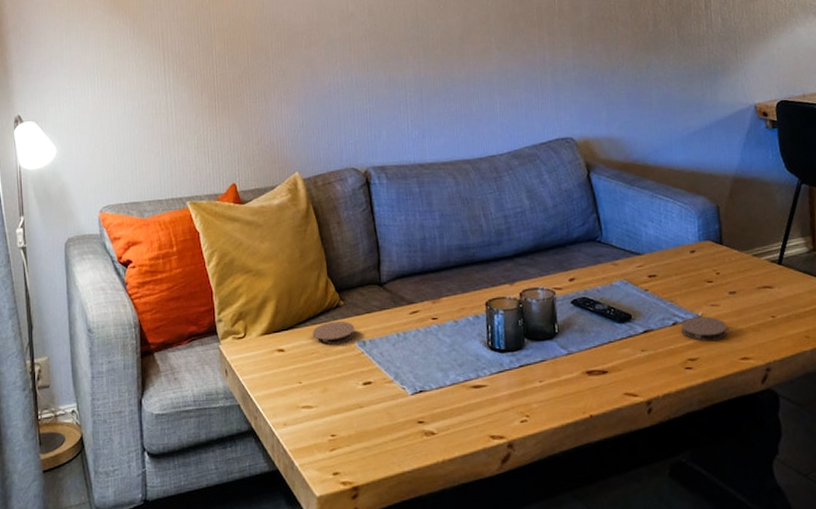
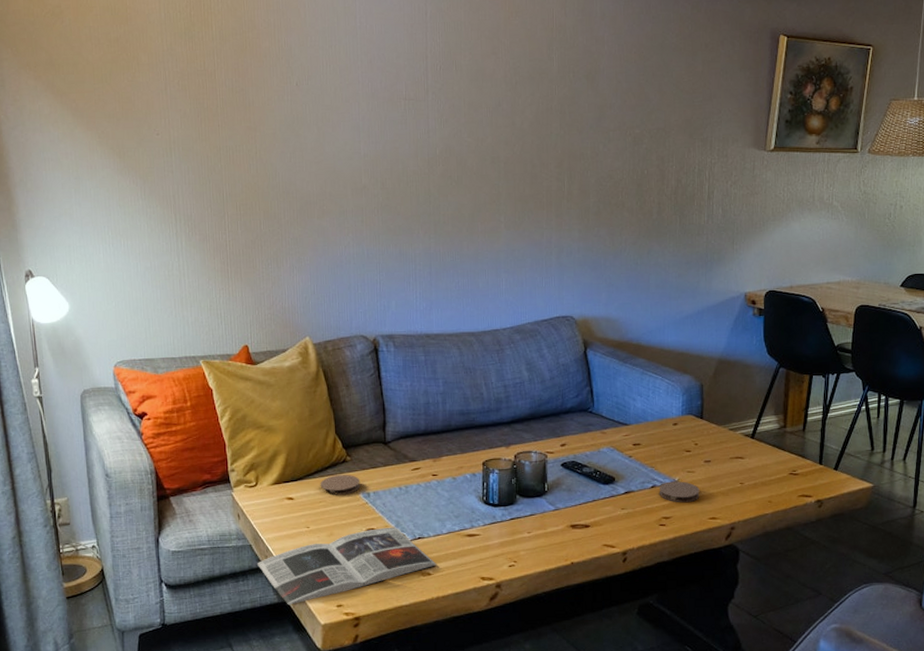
magazine: none [246,379,441,475] -> present [257,527,437,605]

